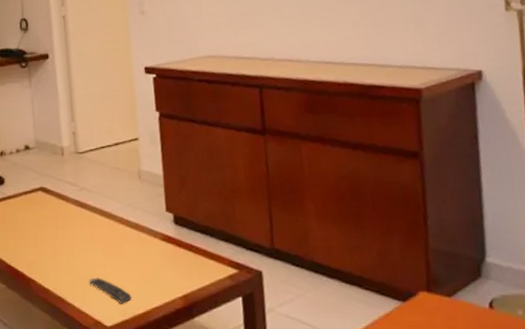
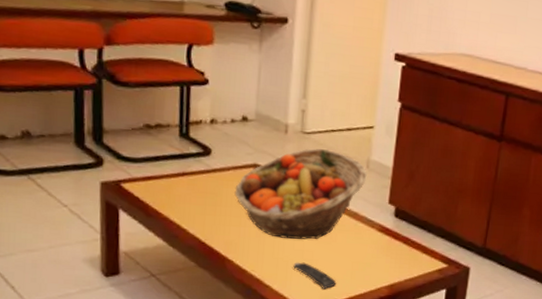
fruit basket: none [28,165,141,255] -> present [234,148,367,240]

